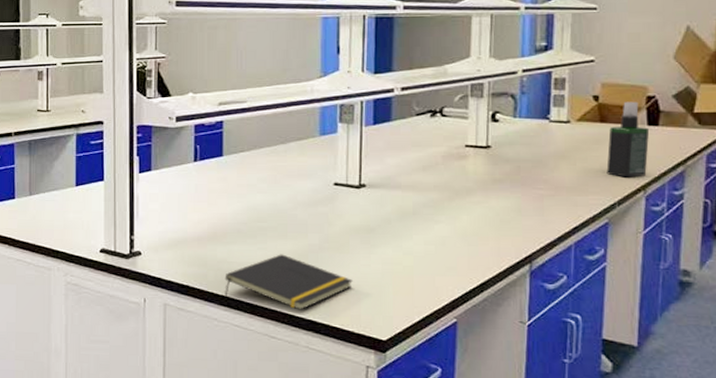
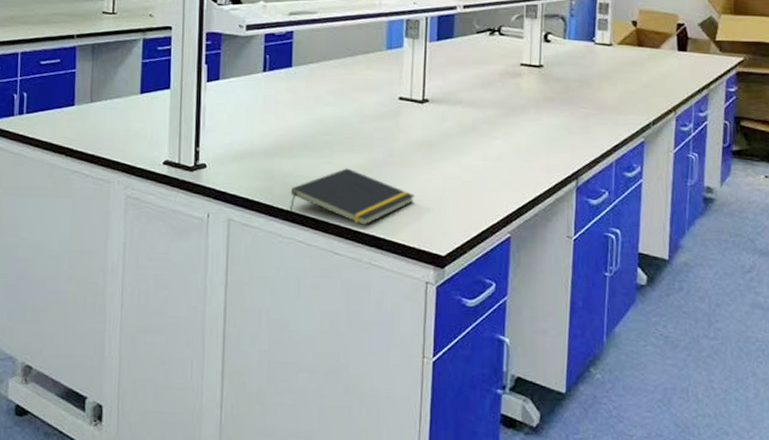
spray bottle: present [606,101,650,178] -> none [643,28,680,99]

